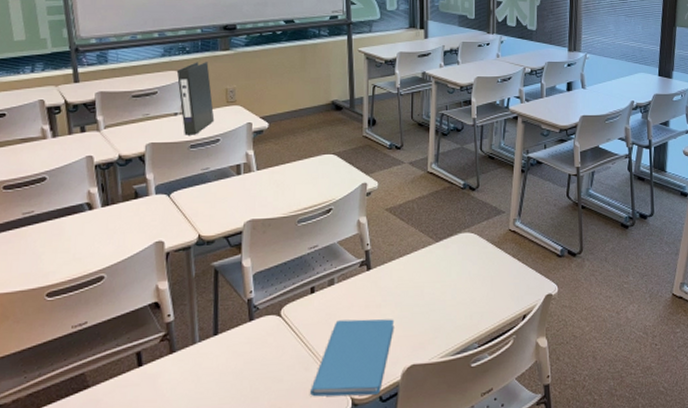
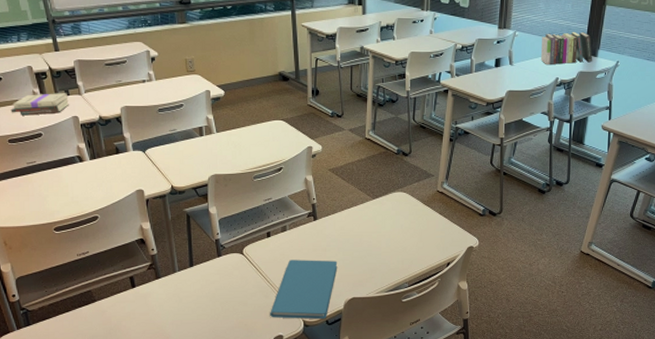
books: none [11,129,84,157] -> present [11,93,69,116]
binder: present [176,62,215,135] -> none [141,34,178,100]
books: none [613,53,668,87] -> present [540,31,593,65]

